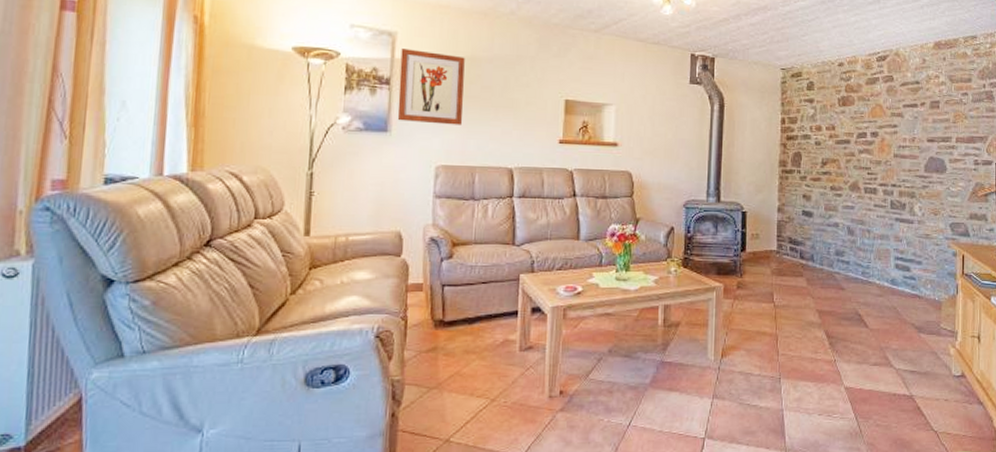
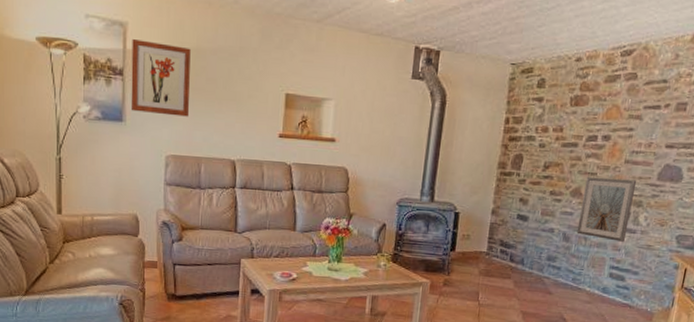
picture frame: none [860,171,907,232] -> present [576,176,637,242]

